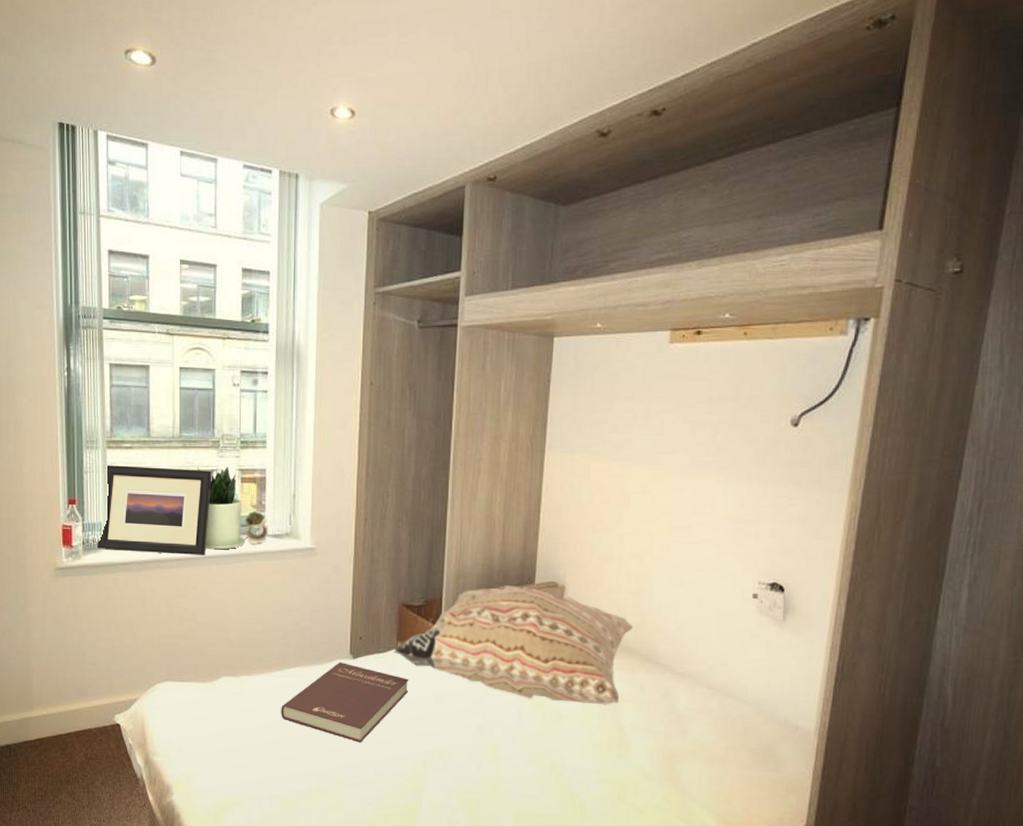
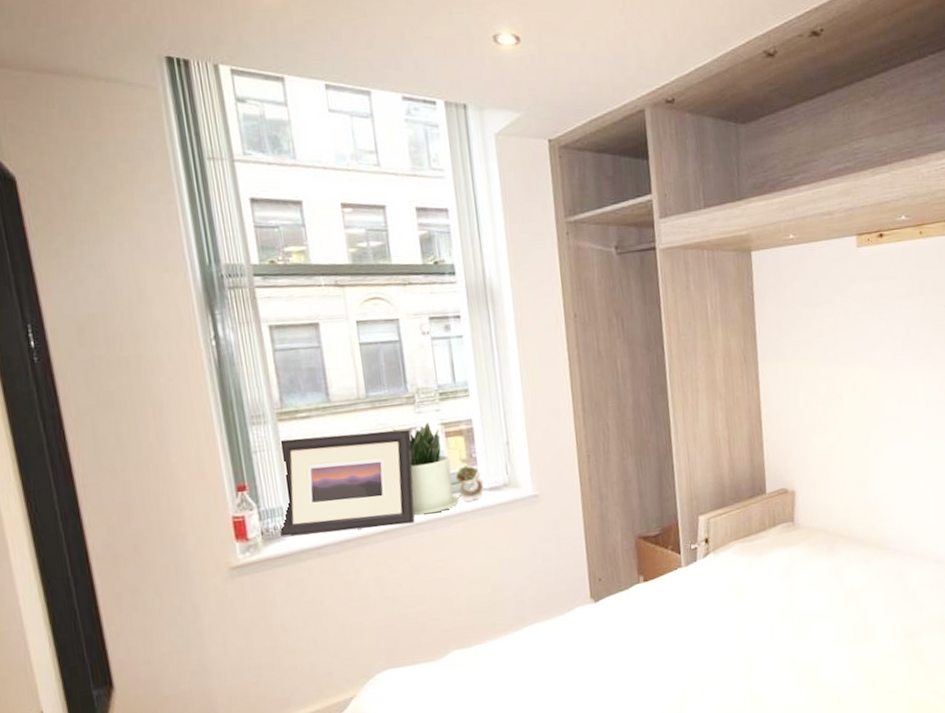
book: present [281,662,409,743] -> none [523,608,656,689]
cushion: present [393,585,633,705] -> none [635,497,862,607]

